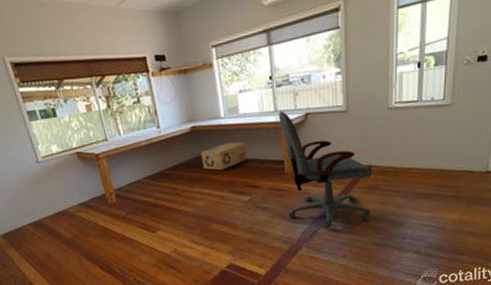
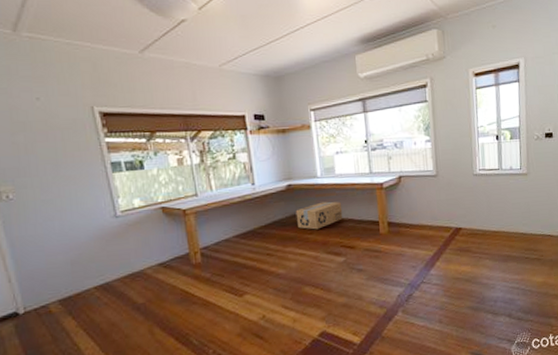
office chair: present [278,111,373,229] -> none [373,173,464,292]

